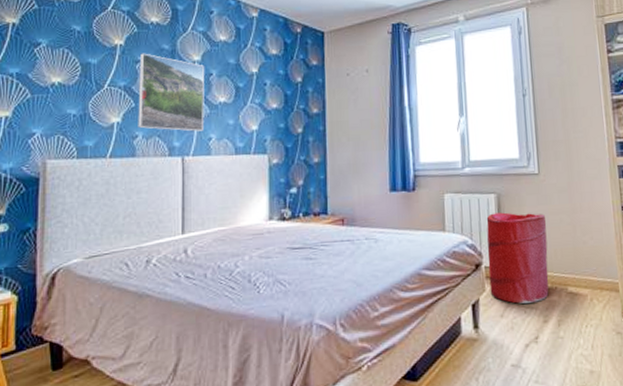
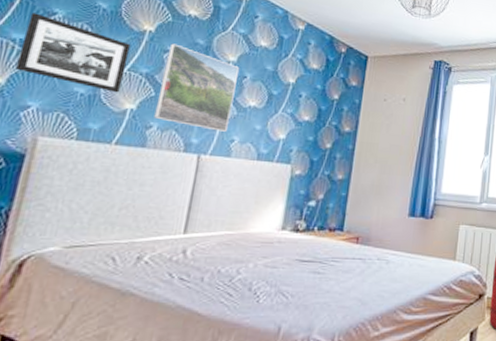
picture frame: none [18,46,107,109] -> present [15,12,131,93]

